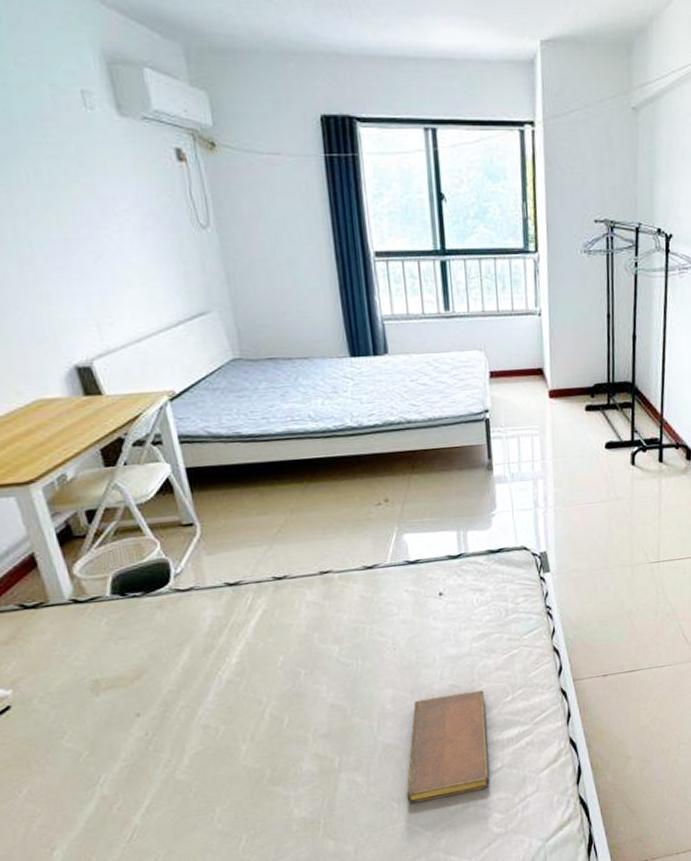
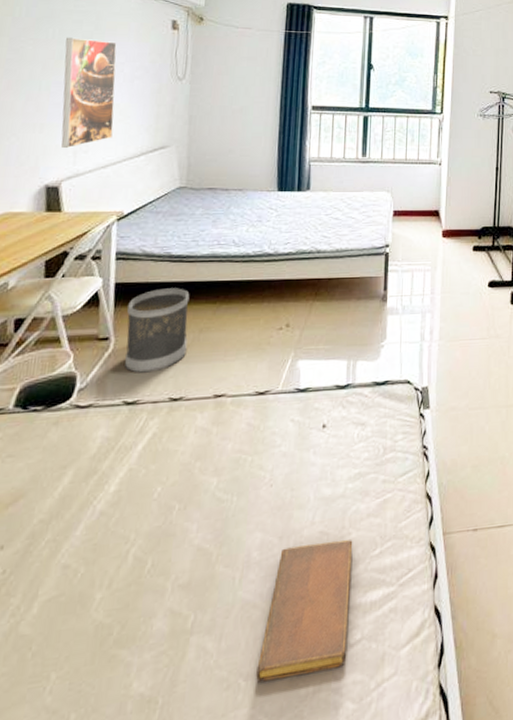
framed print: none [45,179,138,321] -> present [61,37,117,148]
wastebasket: none [205,469,281,556] -> present [125,288,190,373]

